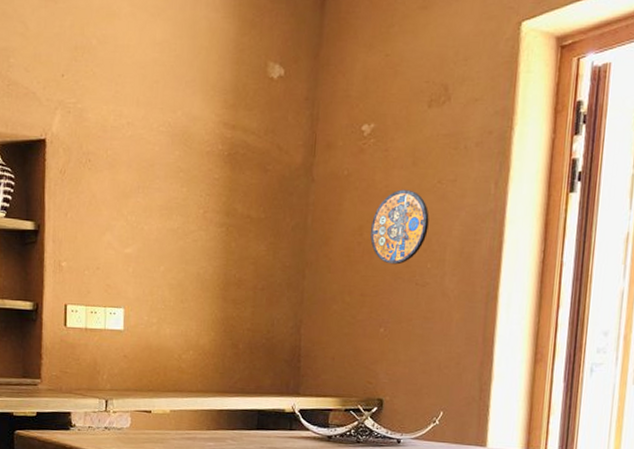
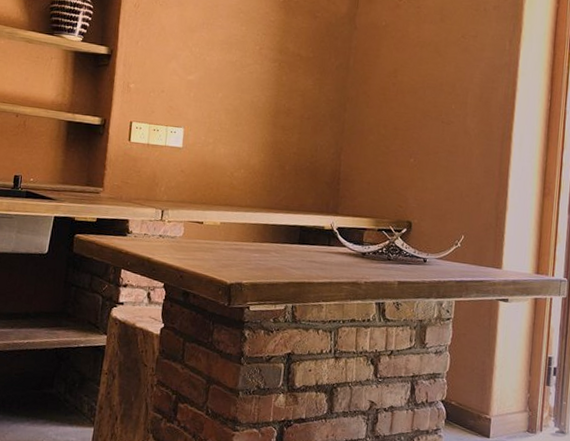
manhole cover: present [370,189,429,265] -> none [403,40,454,105]

